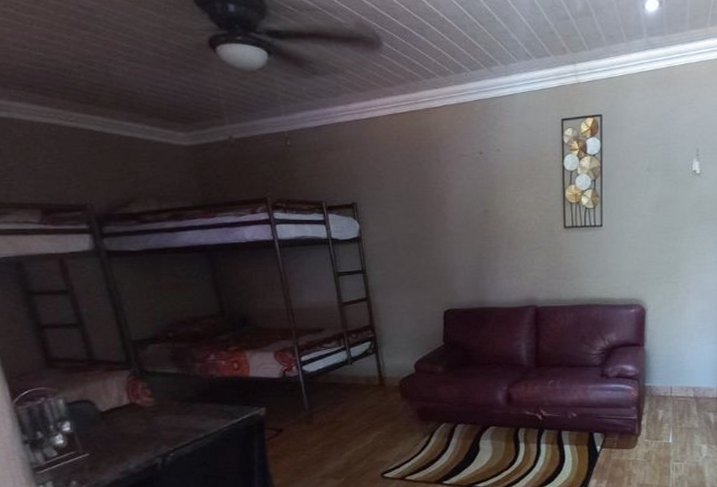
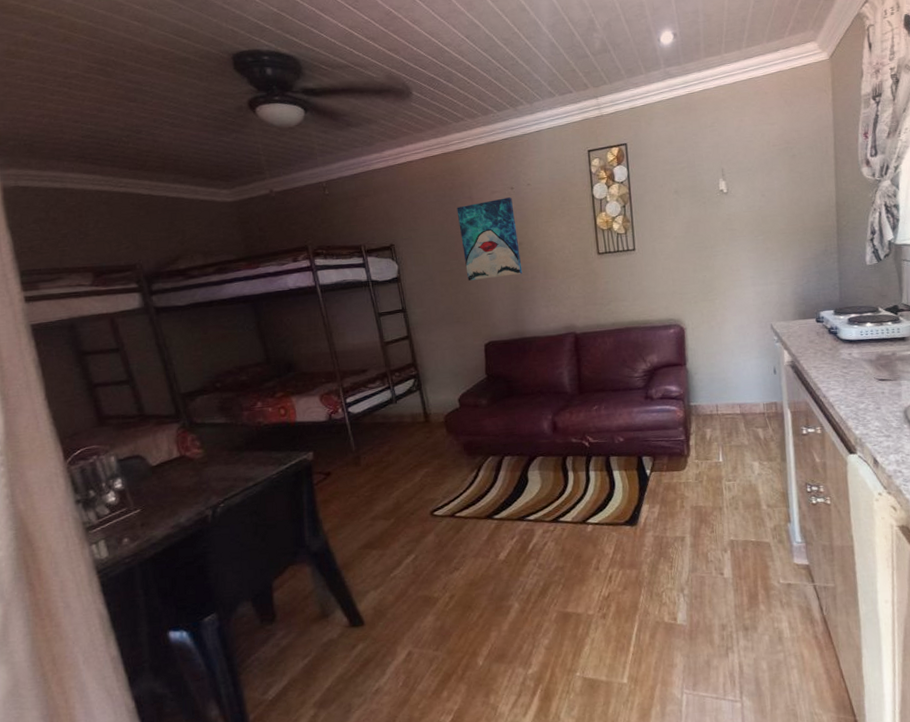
wall art: none [423,162,487,245] -> present [456,197,523,281]

